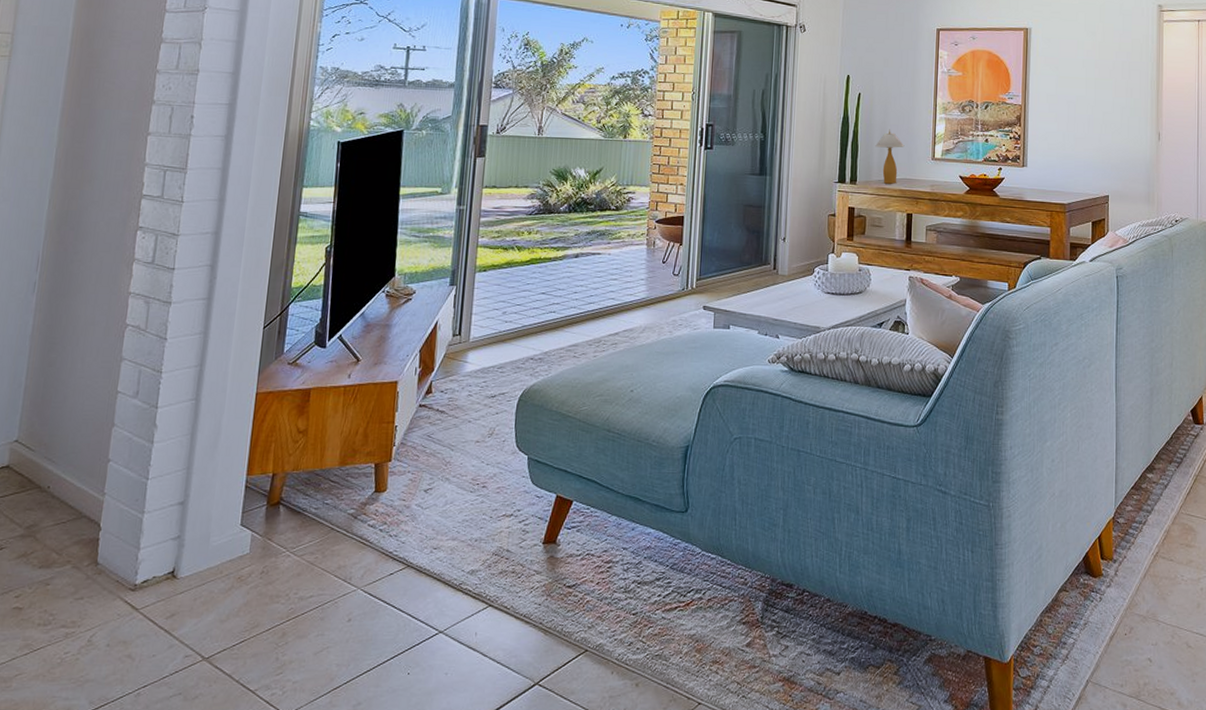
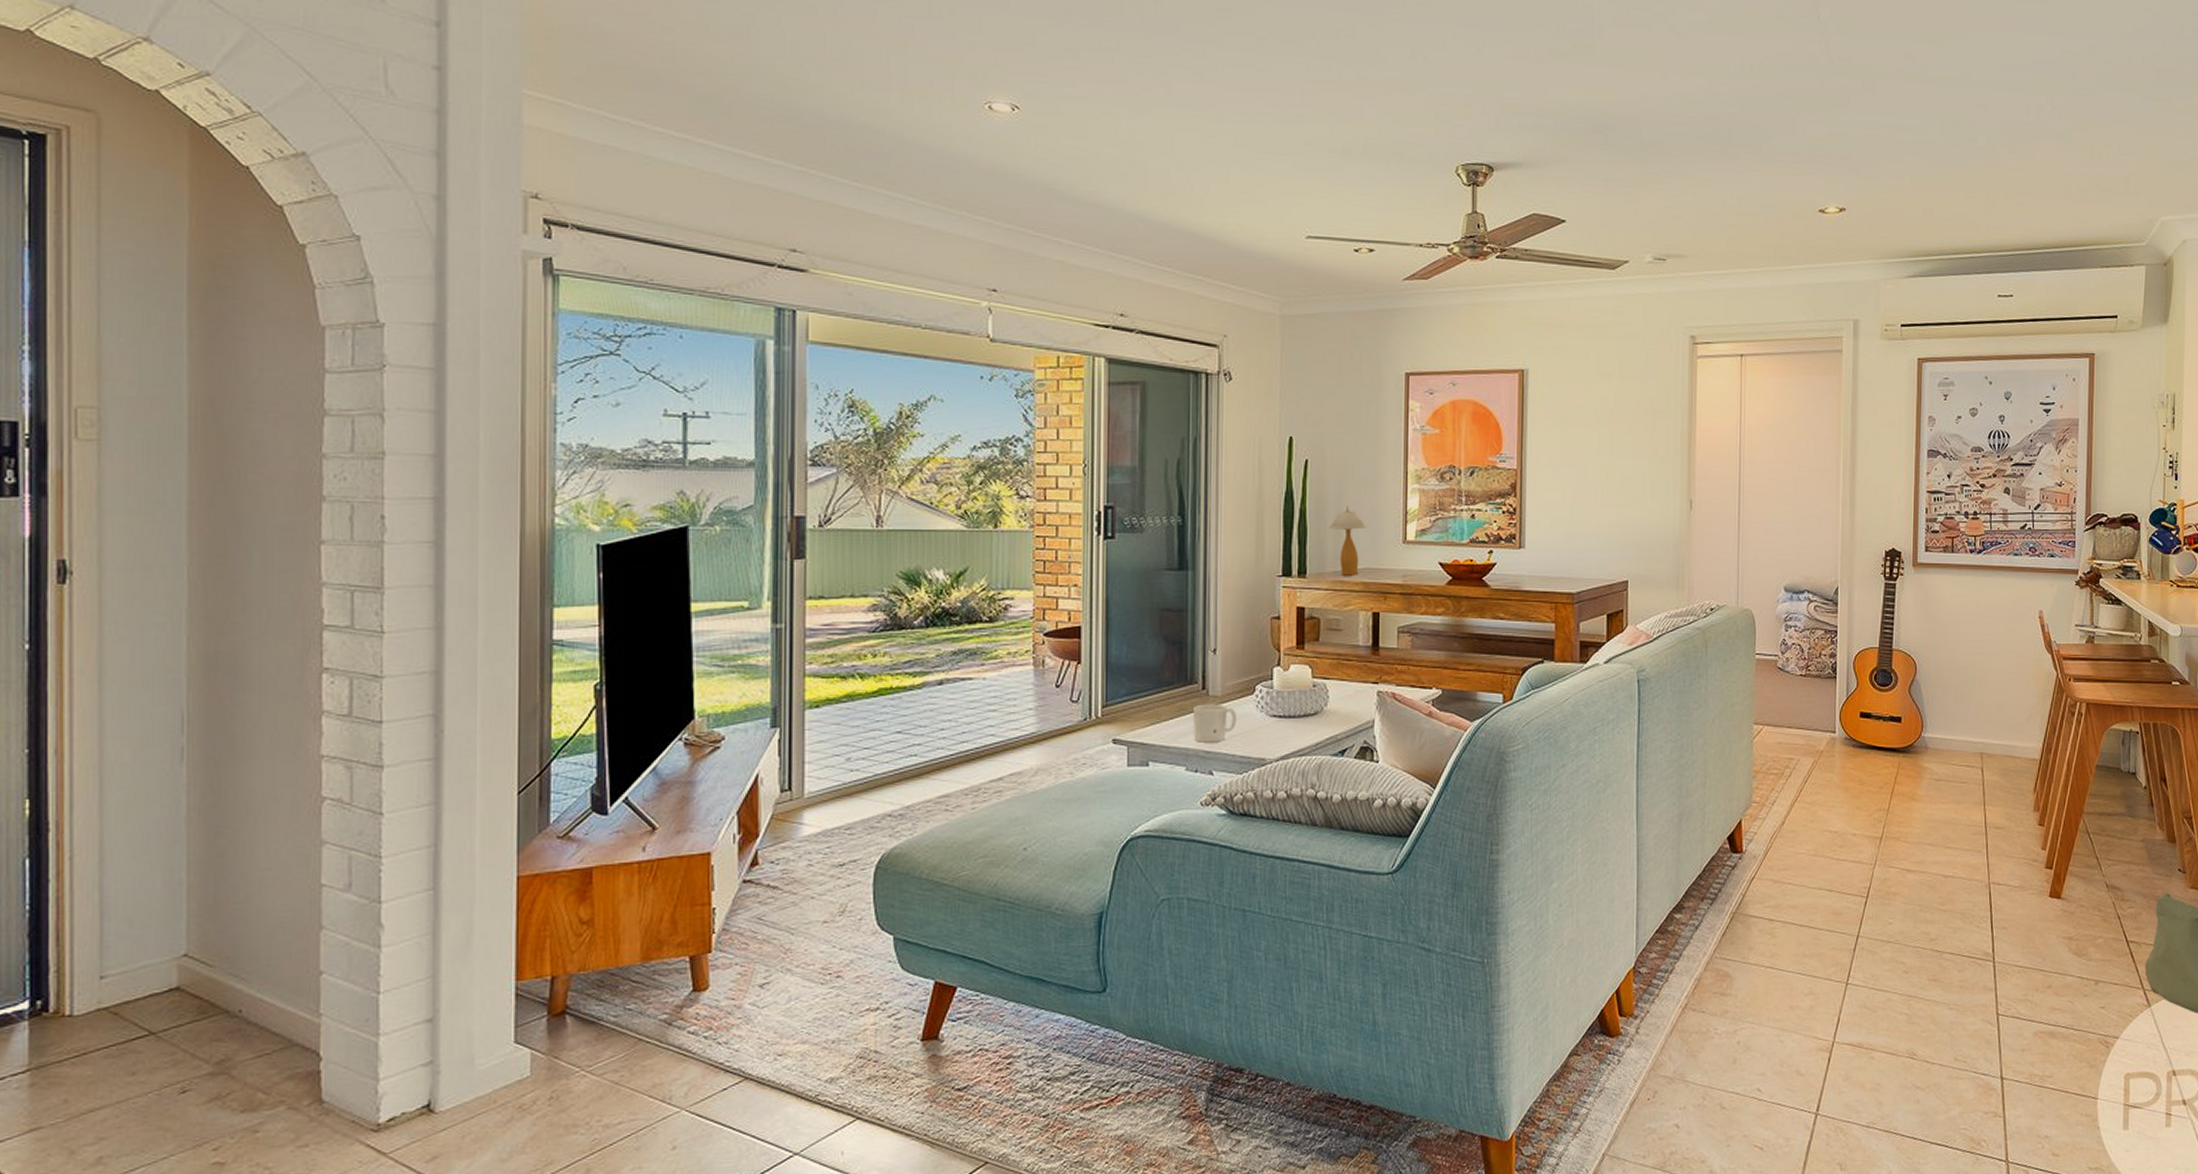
mug: none [765,281,799,312] -> present [1193,704,1236,743]

